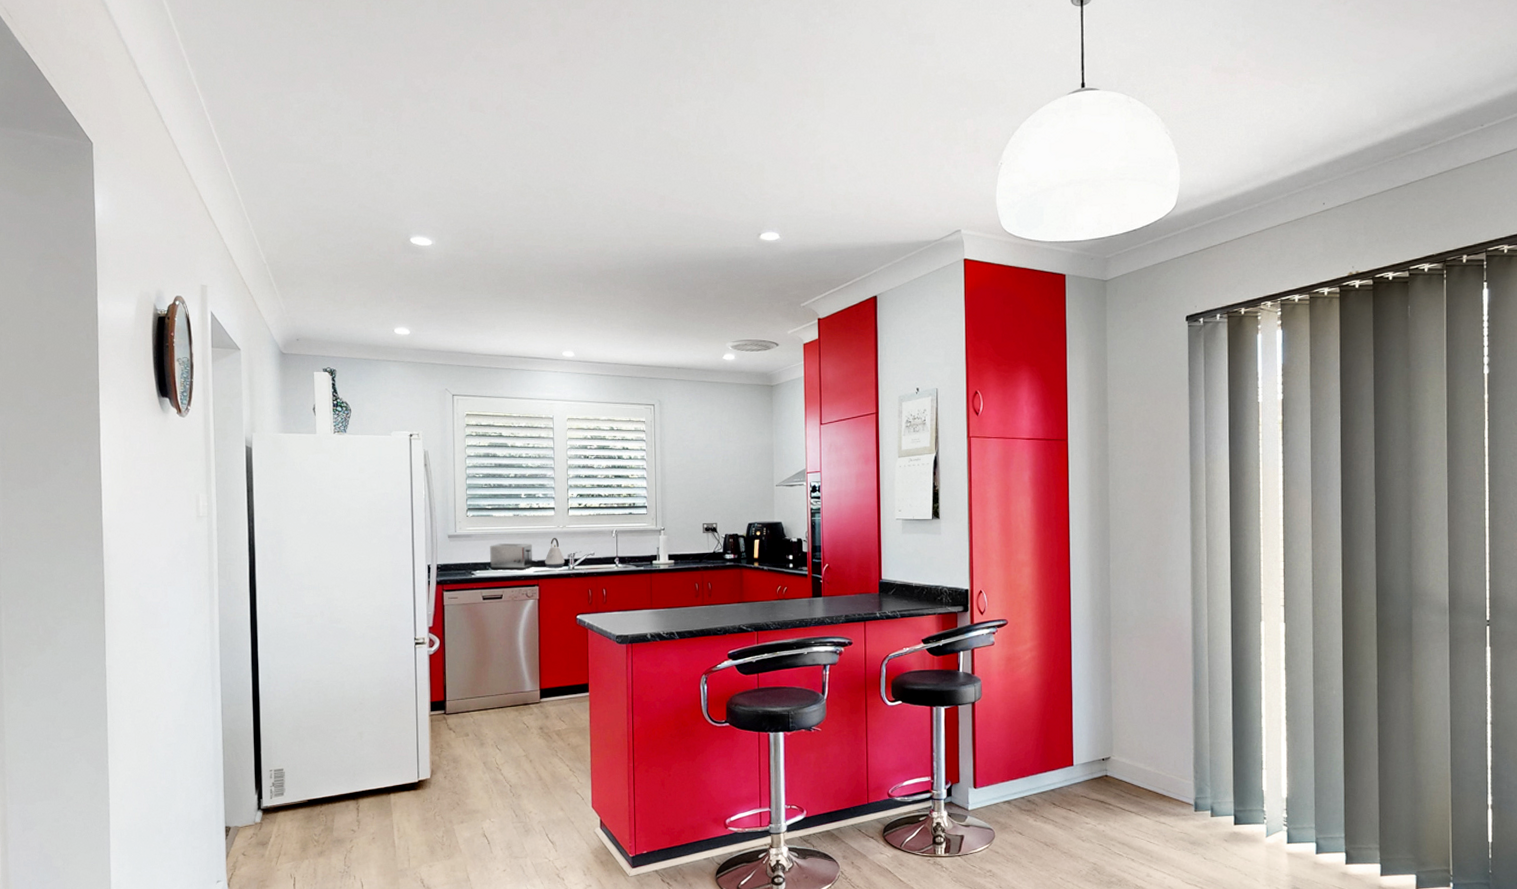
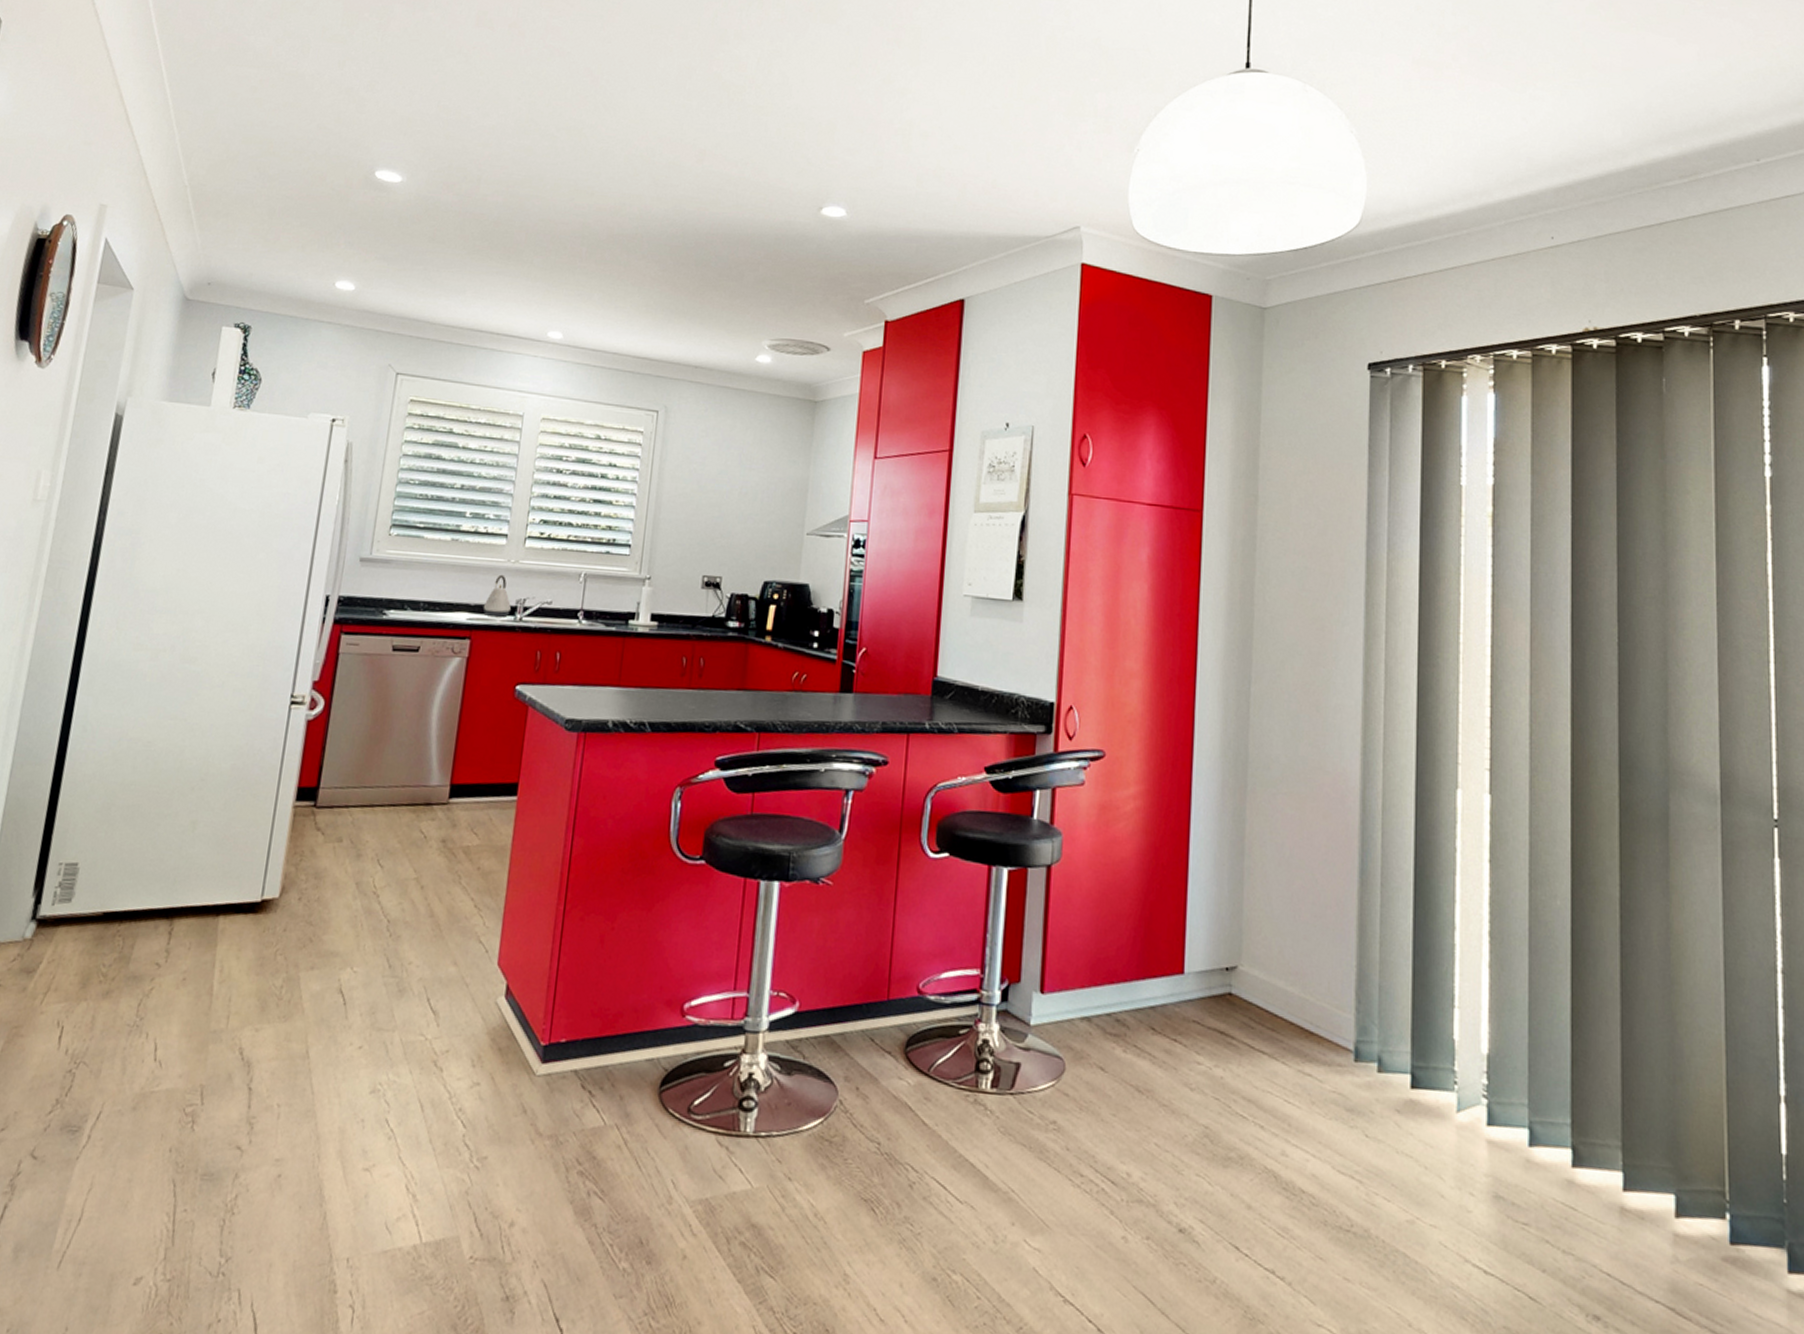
toaster: present [490,543,533,570] -> none [409,575,471,616]

